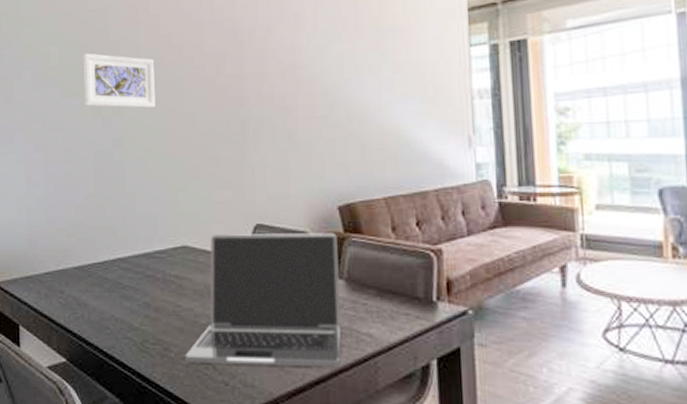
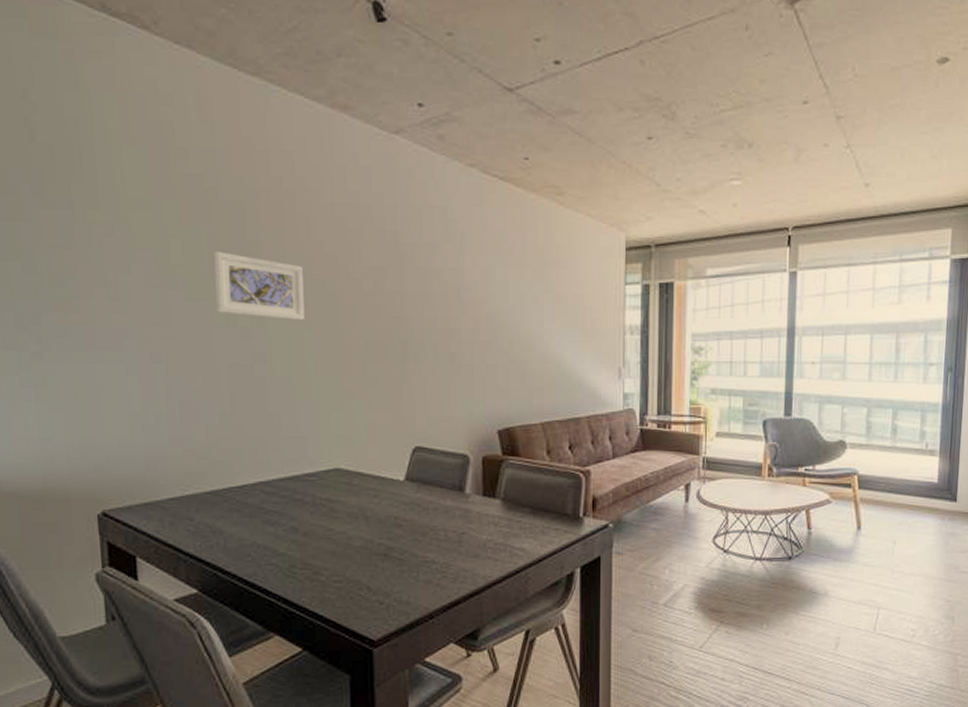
laptop: present [185,233,342,367] -> none [337,455,497,586]

